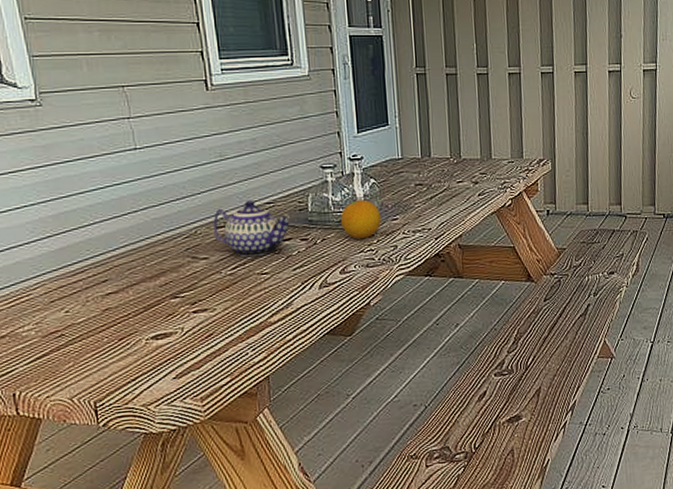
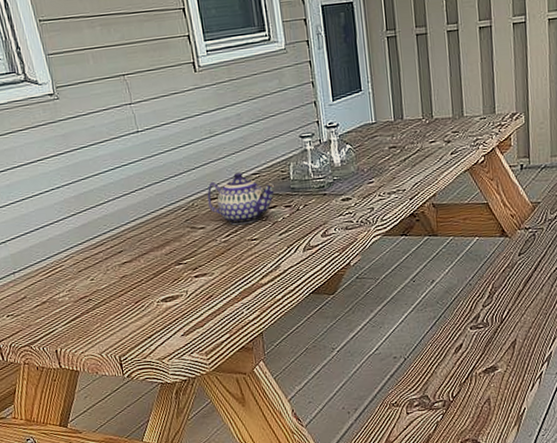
fruit: present [341,199,382,240] -> none [320,165,359,204]

